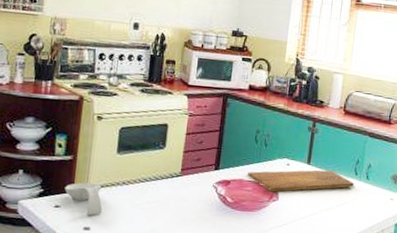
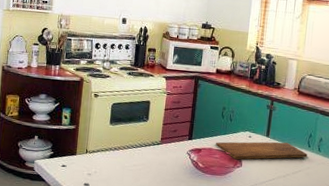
spoon rest: present [64,182,103,215] -> none [69,147,99,174]

